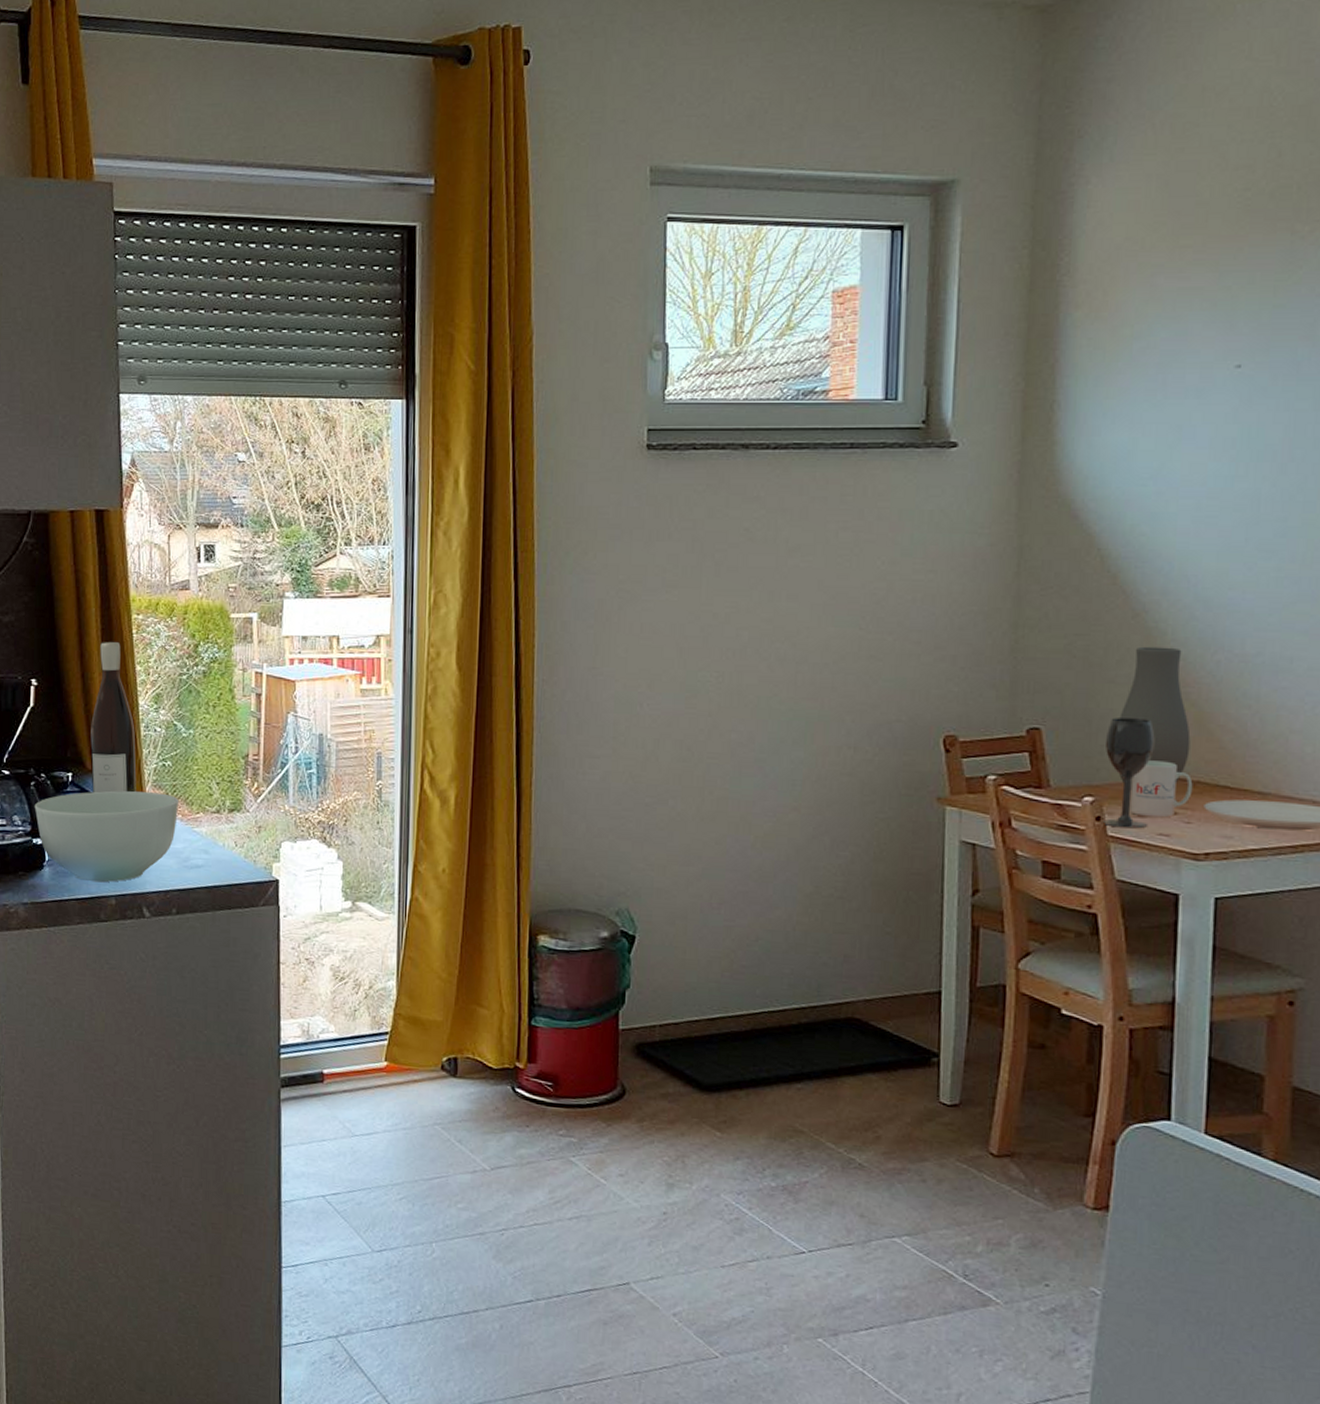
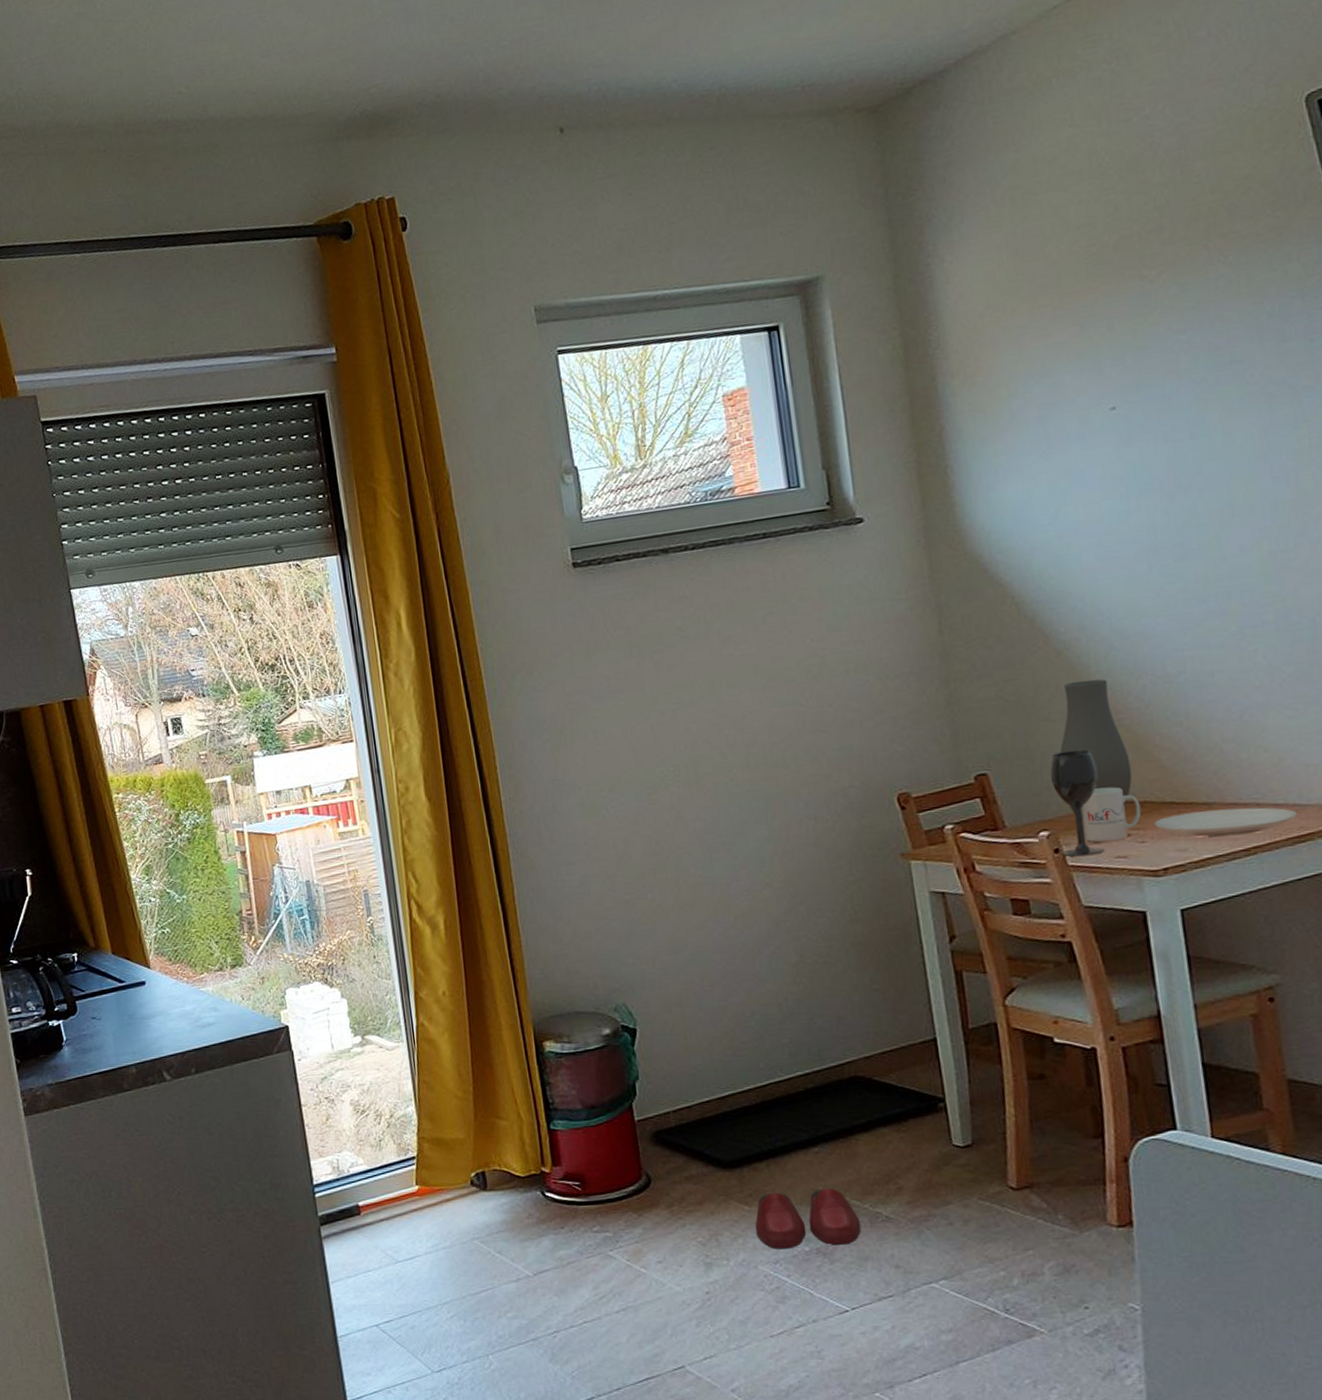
bowl: present [34,790,179,883] -> none [45,959,184,1055]
bottle: present [90,642,137,794] -> none [86,823,140,970]
slippers: none [723,1122,832,1186] -> present [754,1188,862,1249]

